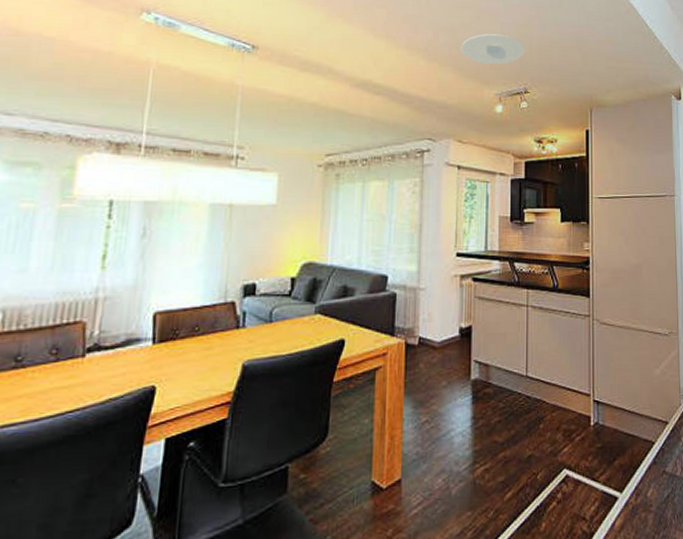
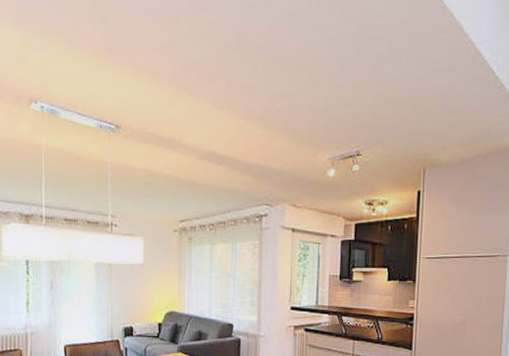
recessed light: present [460,33,525,64] -> none [295,96,359,128]

